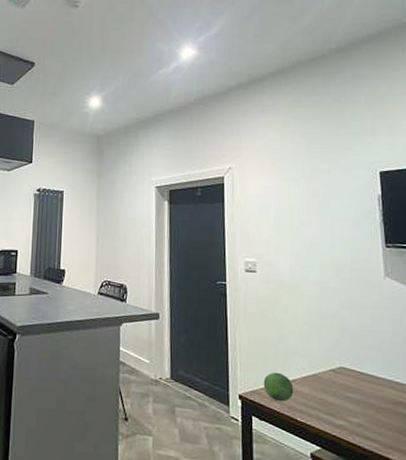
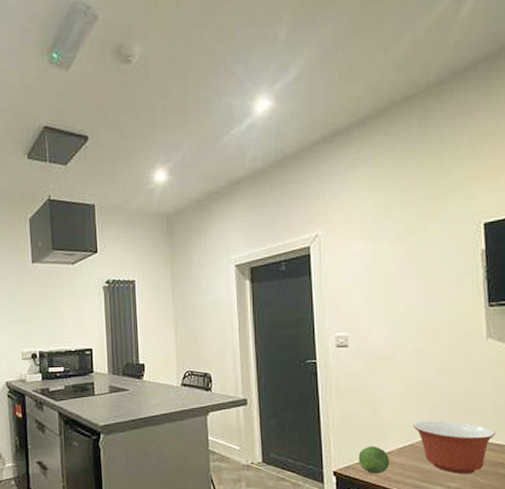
mixing bowl: none [316,351,395,410] -> present [413,420,495,474]

